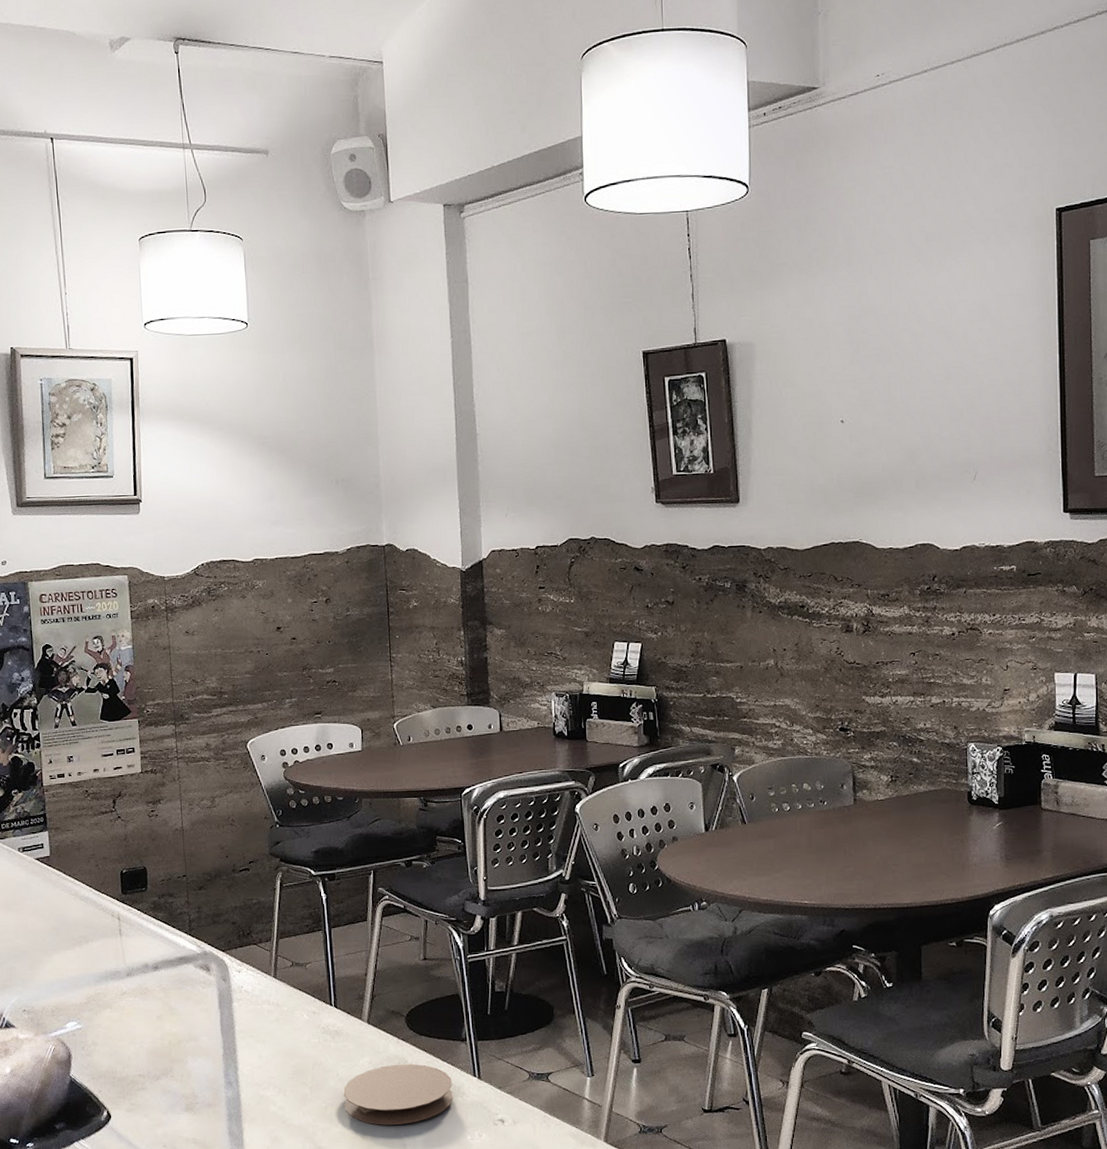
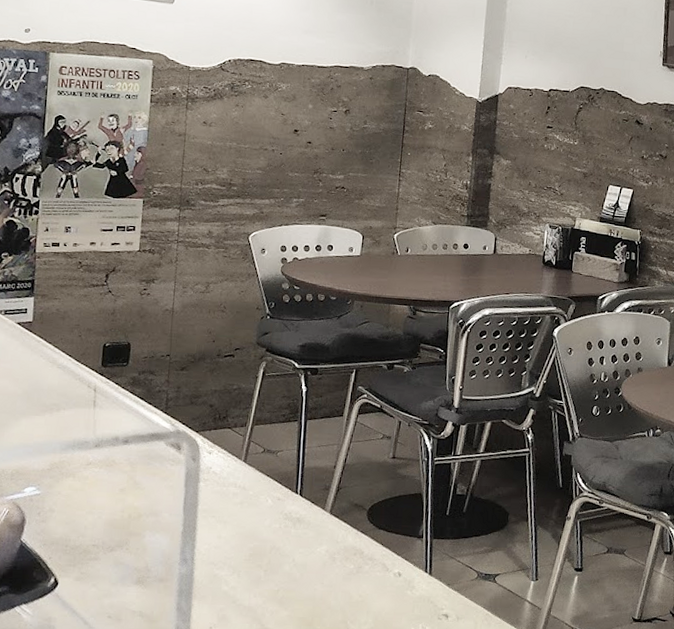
coaster: present [343,1064,453,1125] -> none [295,555,404,613]

